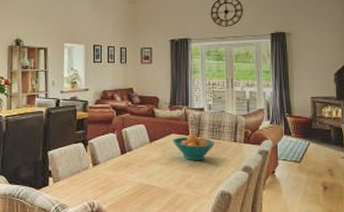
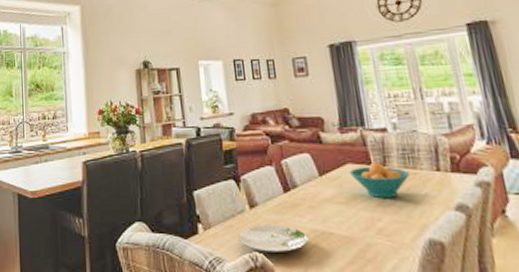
plate: none [81,179,135,200] -> present [238,225,308,252]

